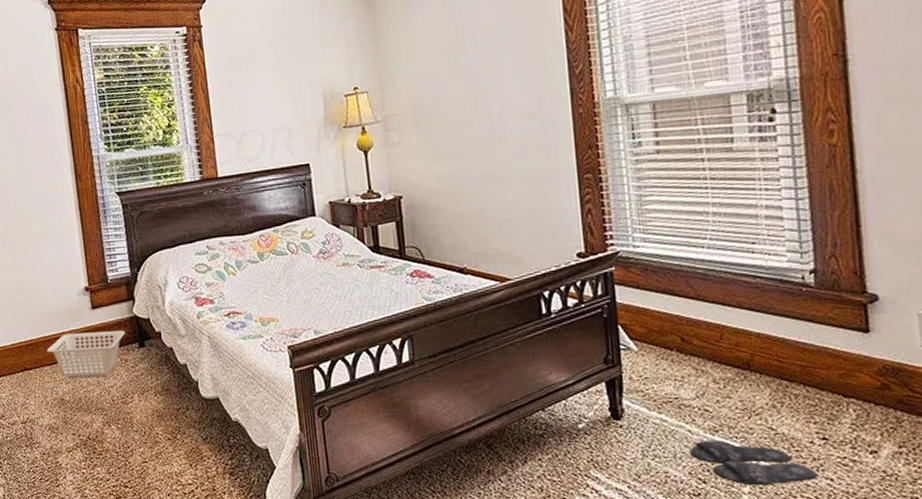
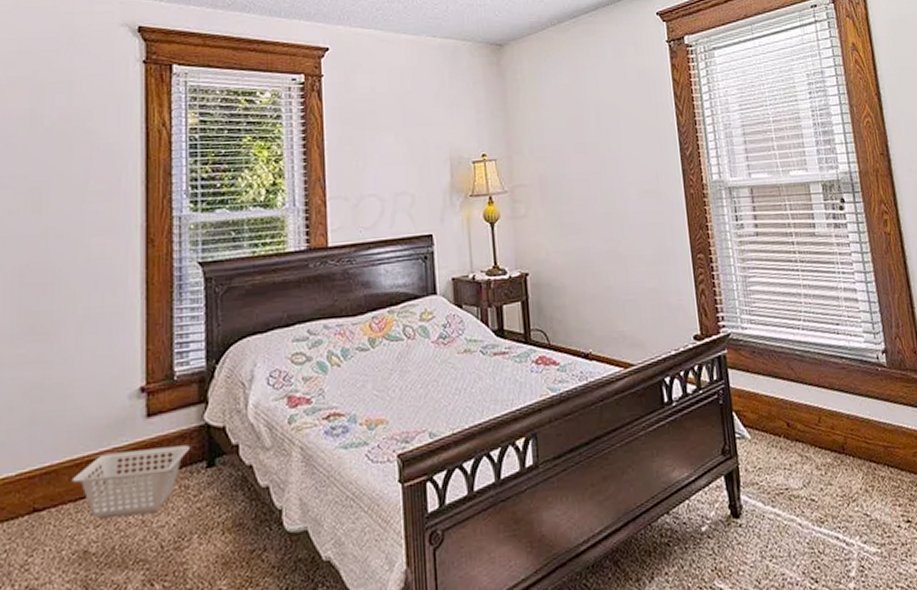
slippers: present [689,441,818,486] -> none [801,532,907,580]

